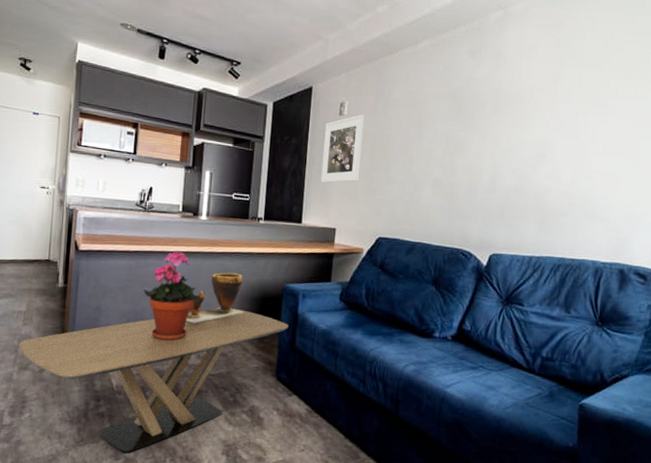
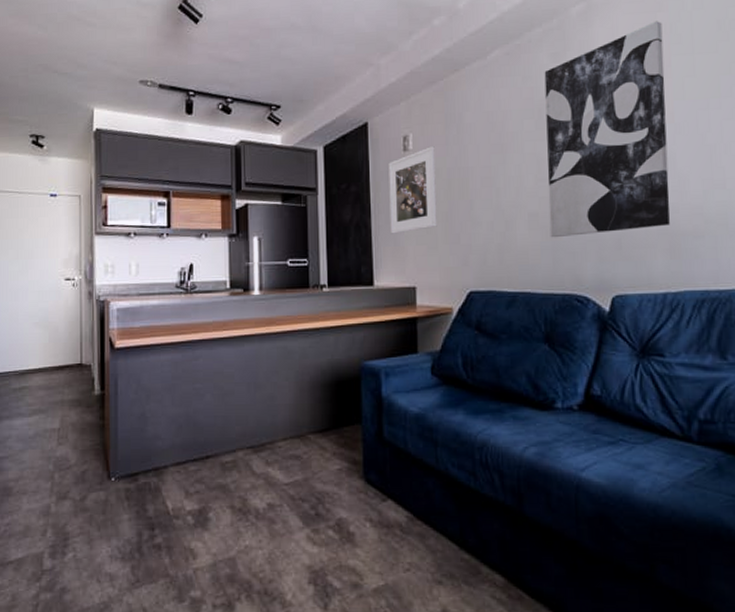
coffee table: present [18,309,289,453] -> none [54,399,372,592]
potted plant: present [143,251,201,341] -> none [194,336,263,447]
clay pot: present [186,272,245,323] -> none [247,355,317,422]
wall art: none [448,35,561,204] -> present [544,21,670,238]

